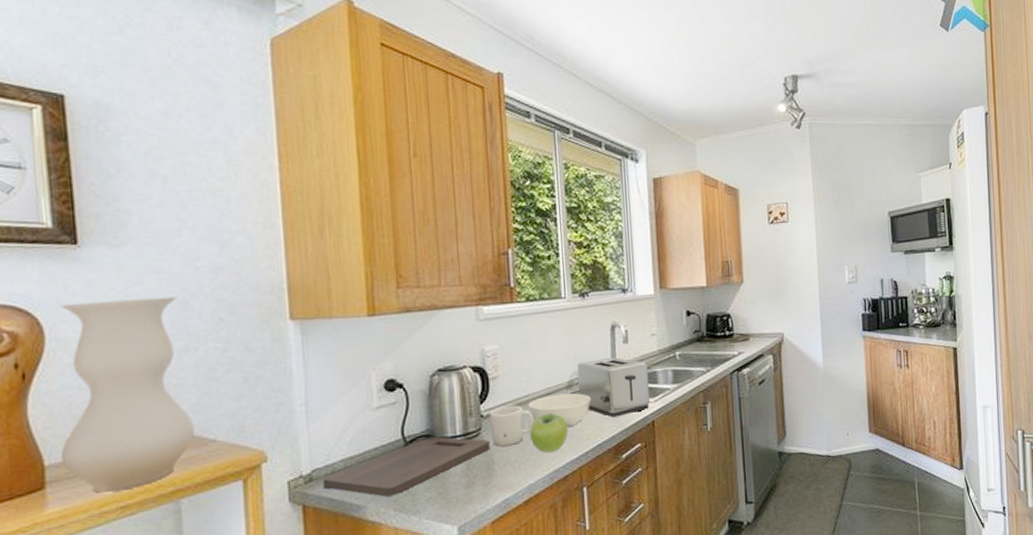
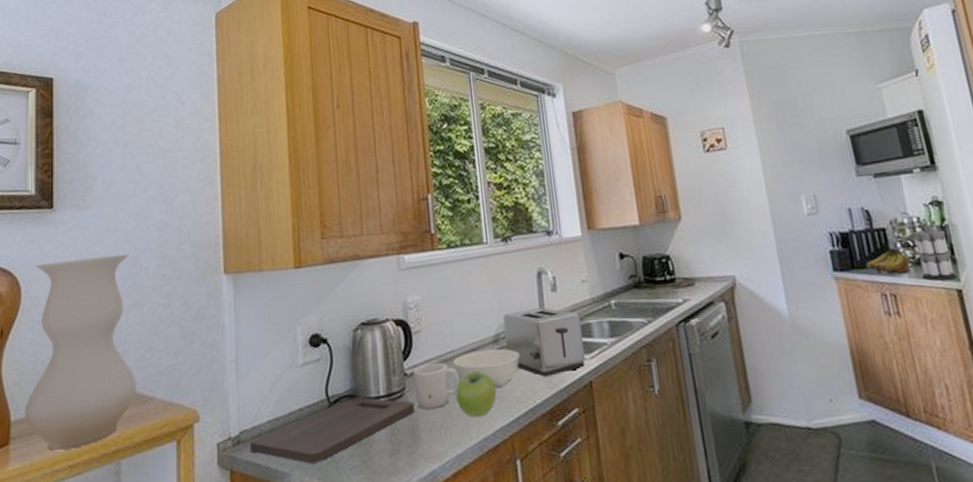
fruit: none [888,313,922,335] -> present [865,247,910,275]
spice rack: none [928,295,955,341] -> present [913,225,958,281]

